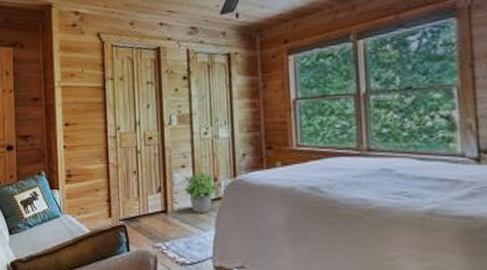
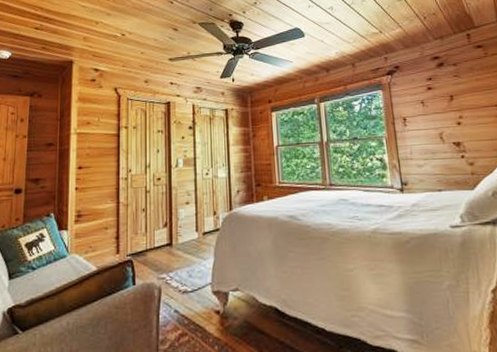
potted plant: present [184,172,217,214] -> none [188,207,216,245]

